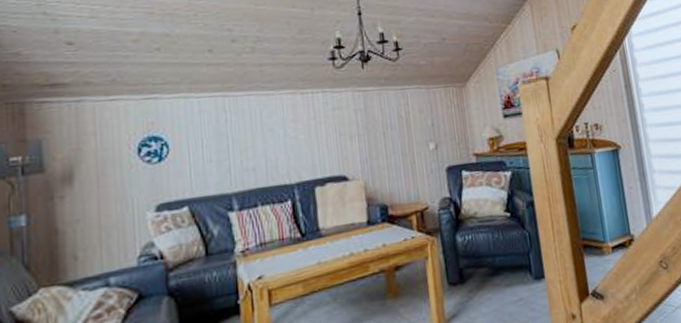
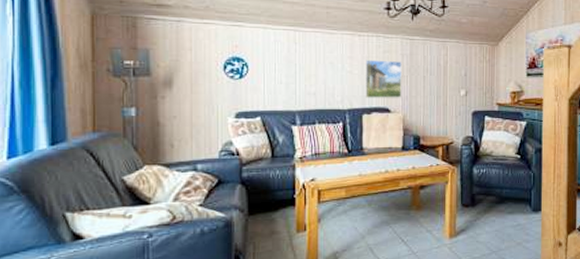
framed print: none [312,118,360,167] -> present [365,59,402,98]

